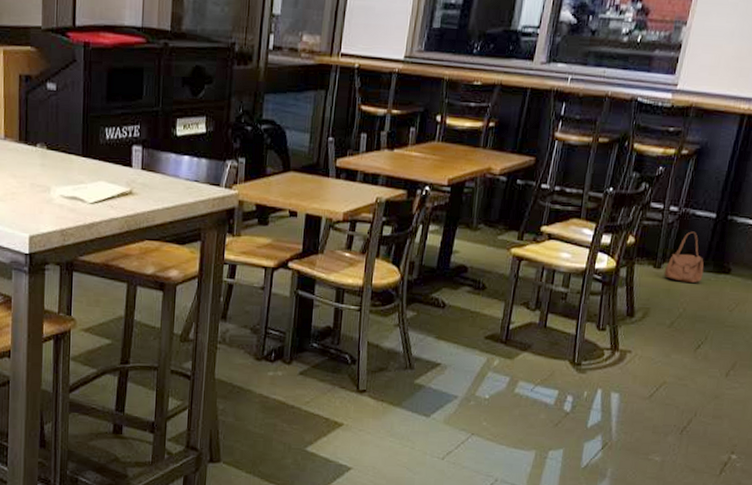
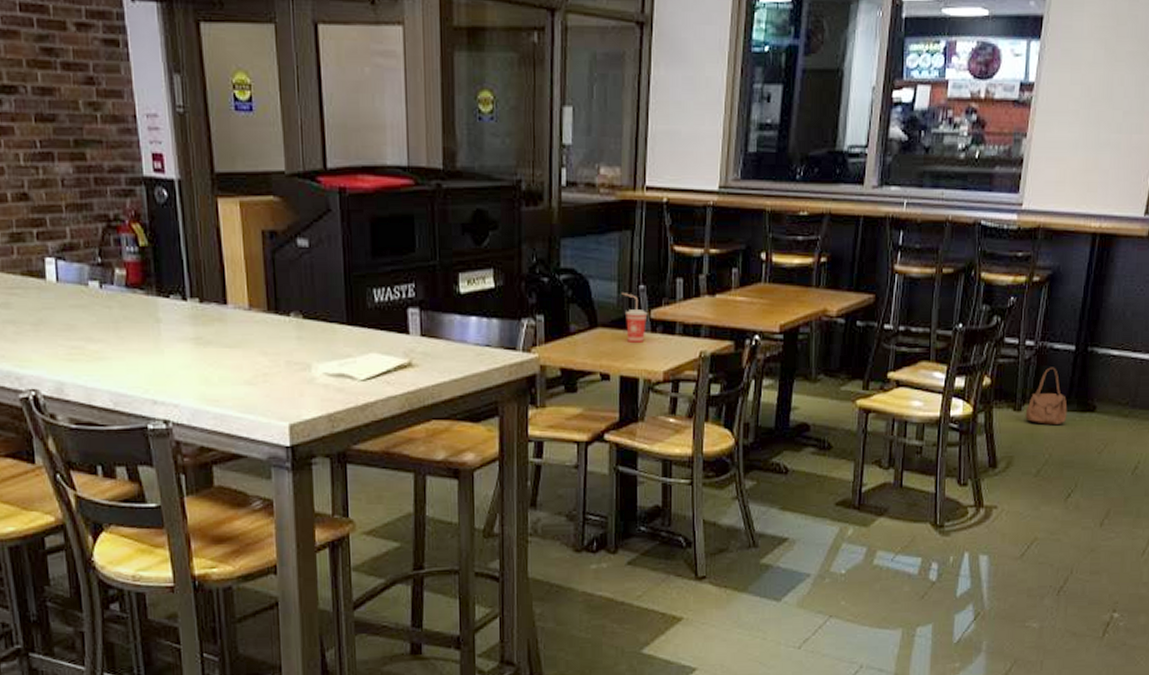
beverage cup: none [312,143,334,188] -> present [621,293,648,344]

